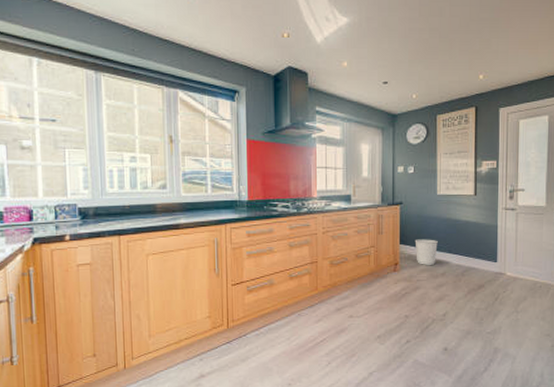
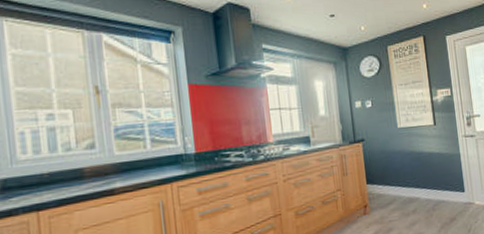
trash can: present [415,239,438,265] -> none [381,175,406,204]

